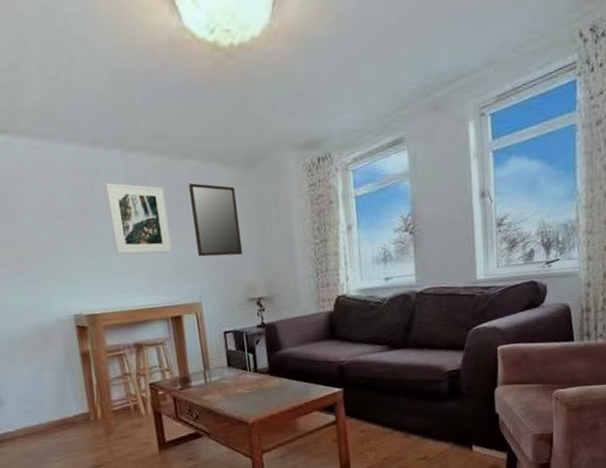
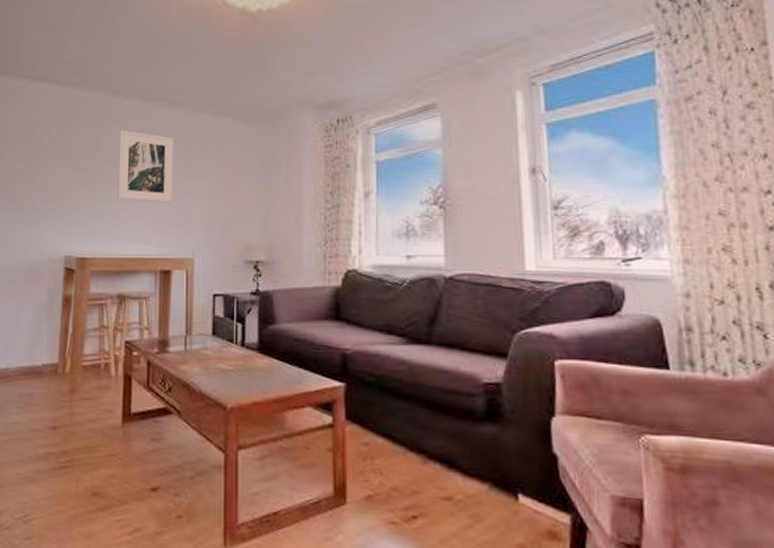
home mirror: present [189,183,243,257] -> none [198,136,246,213]

